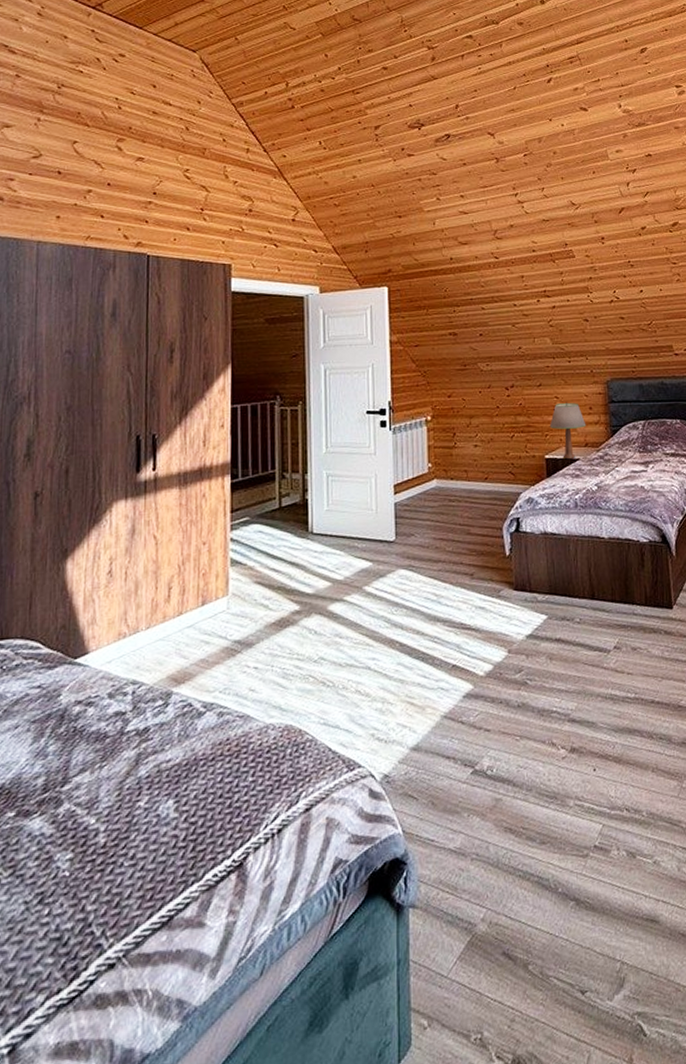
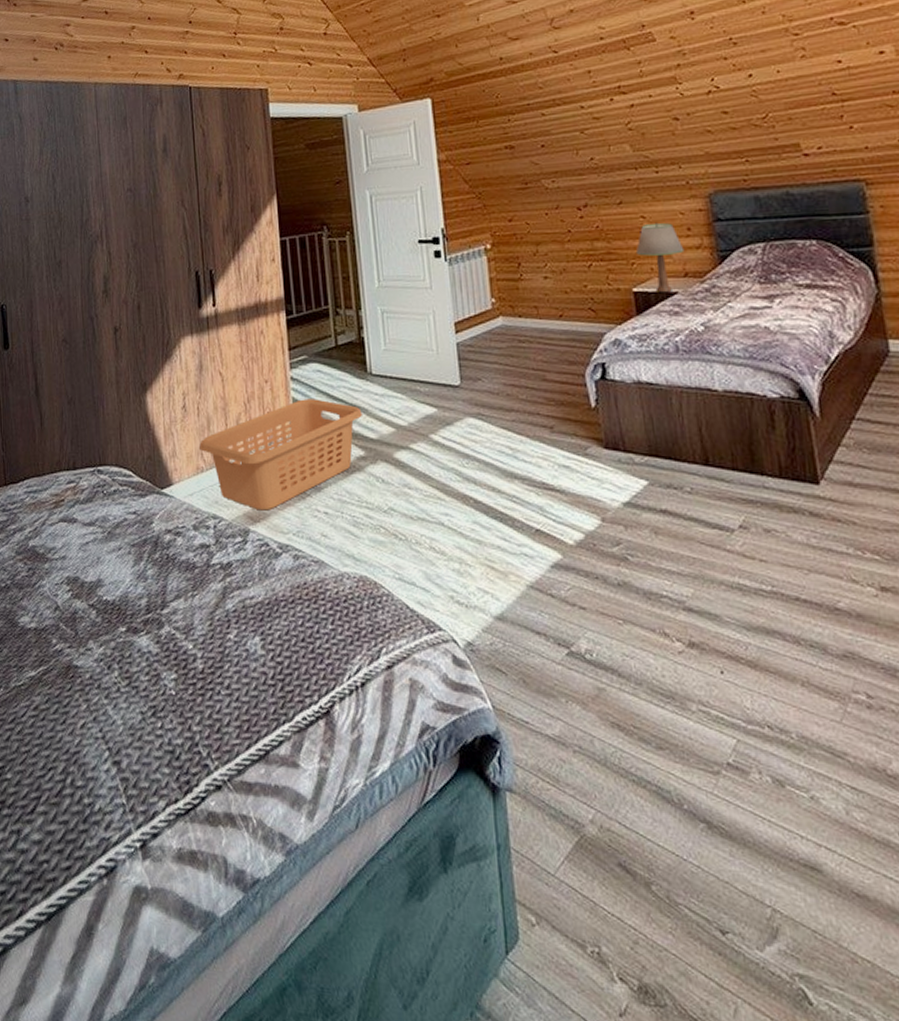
laundry basket: none [124,558,300,672] -> present [199,399,362,511]

